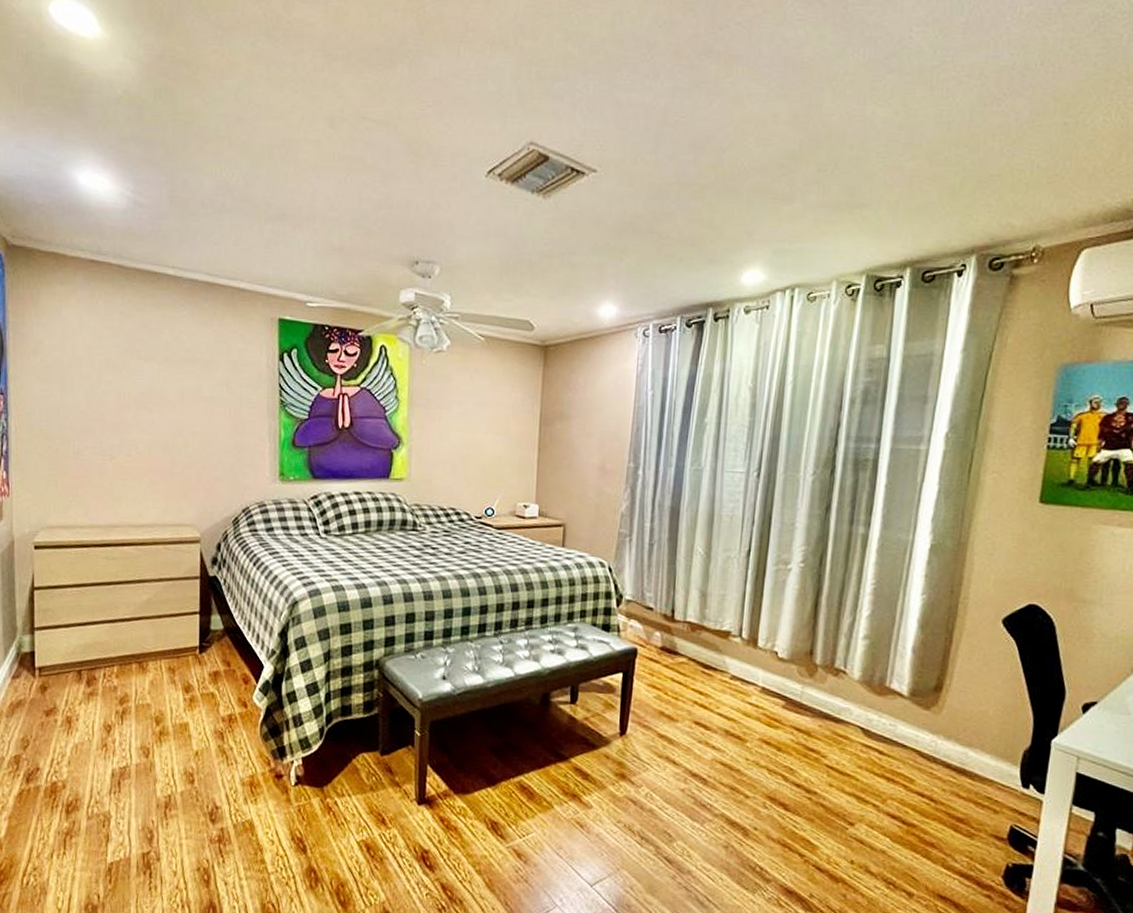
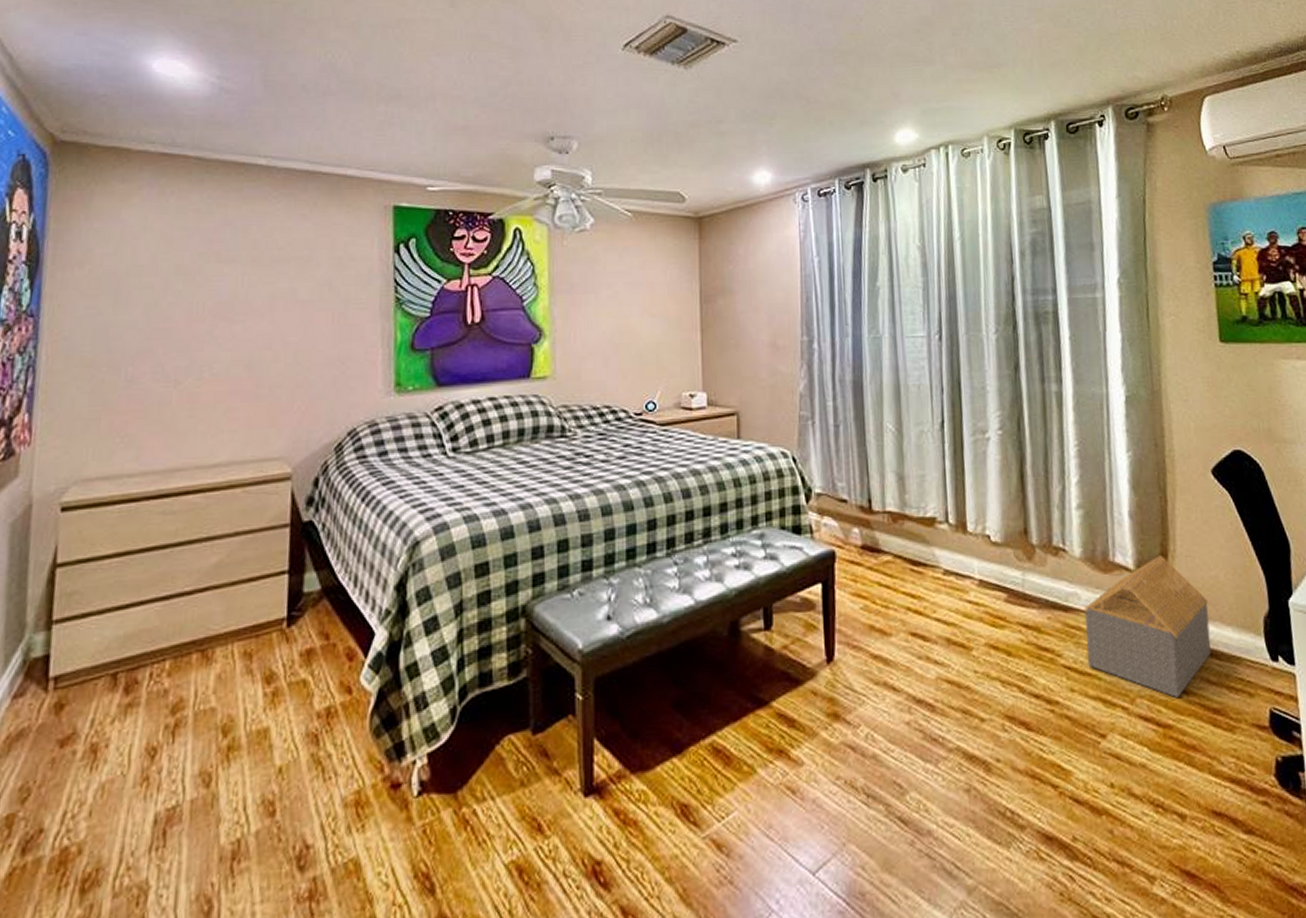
basket: none [848,686,973,805] -> present [1084,554,1211,699]

